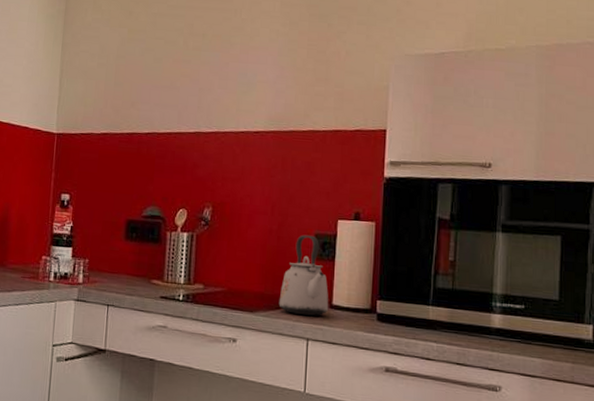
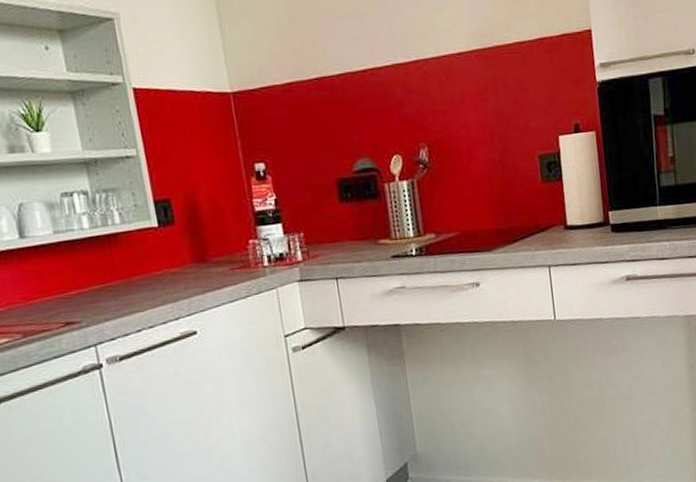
kettle: present [278,234,329,316] -> none [514,157,565,244]

